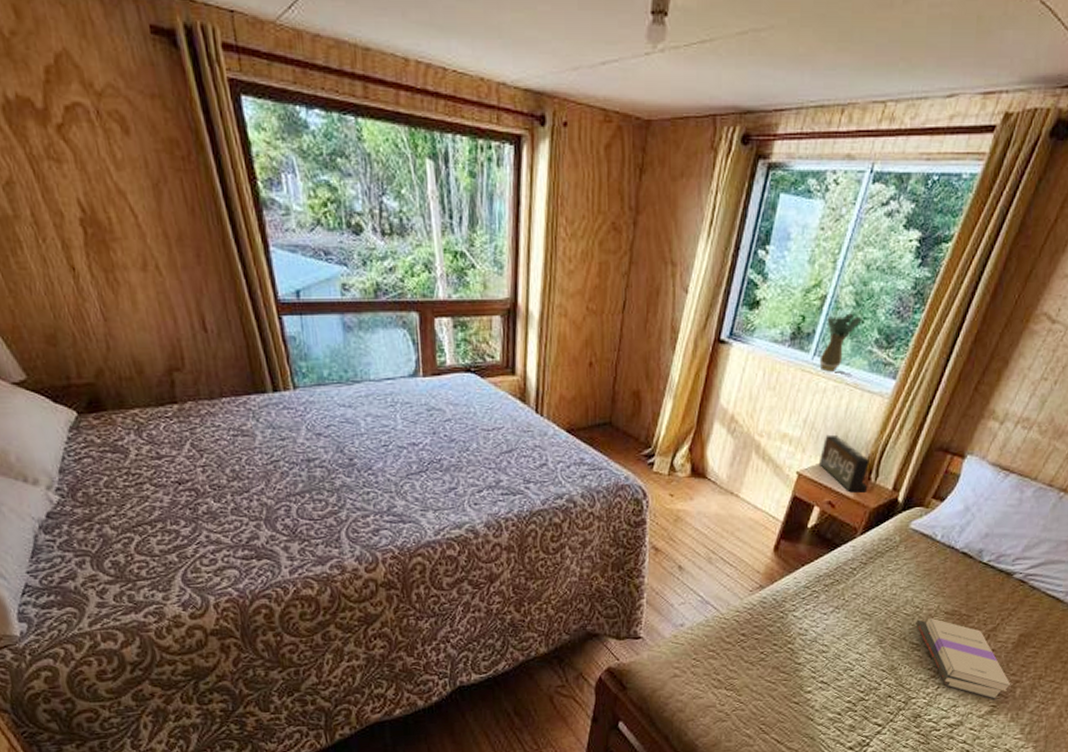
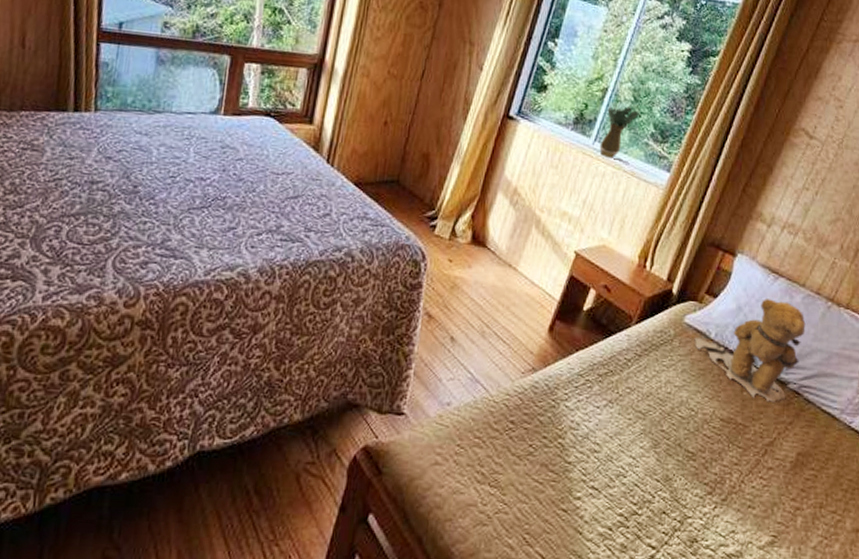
alarm clock: present [818,434,869,493] -> none [596,217,645,280]
books: present [915,617,1011,699] -> none [691,423,792,528]
teddy bear: none [920,496,1036,592] -> present [694,299,806,402]

